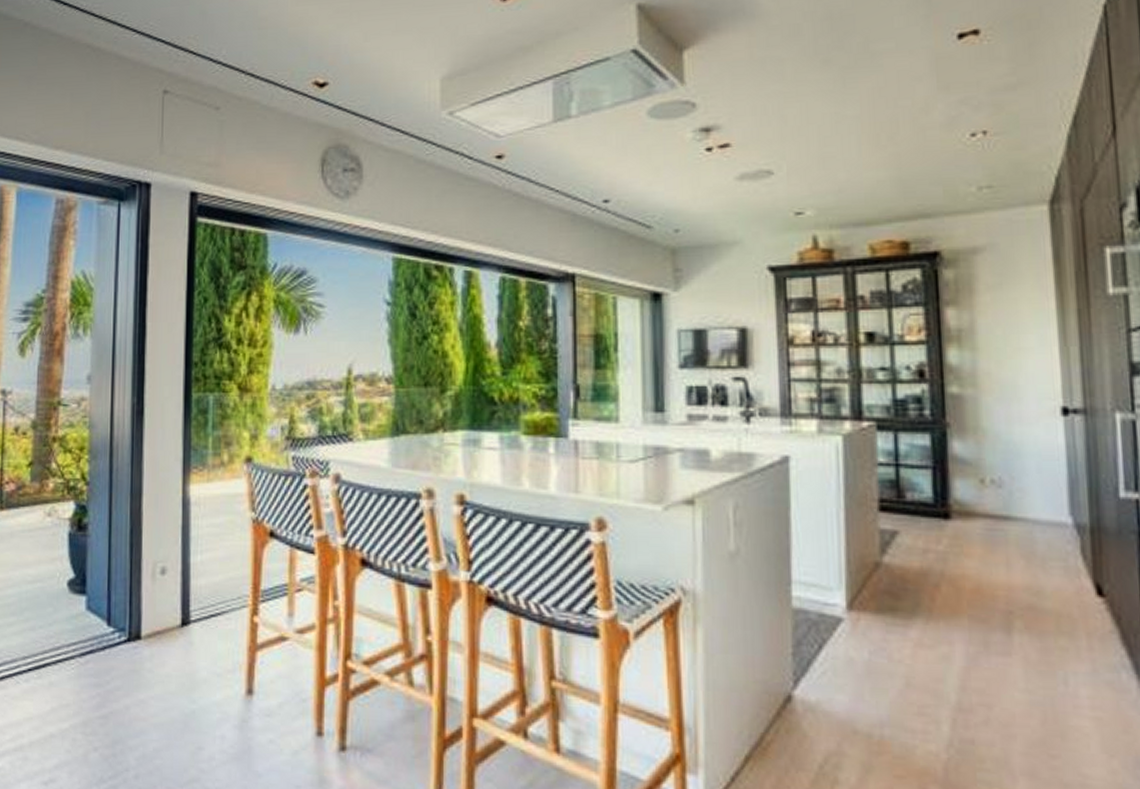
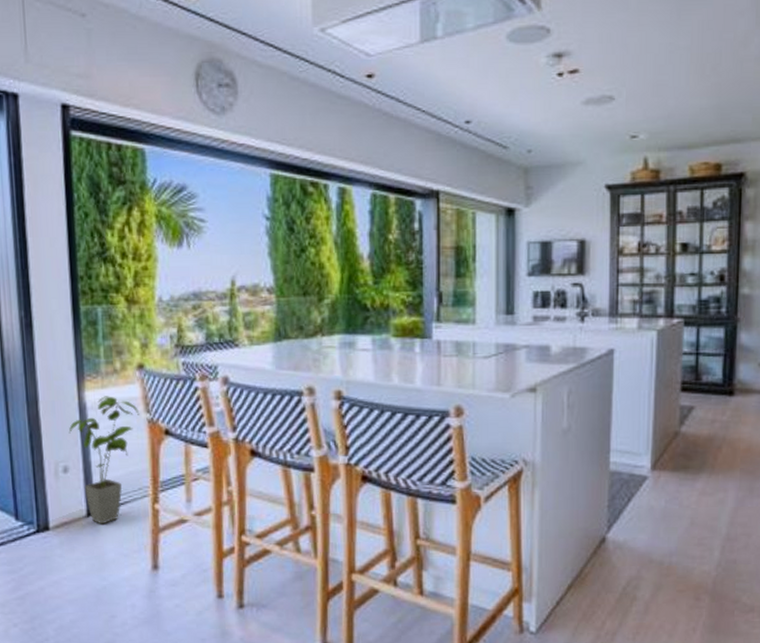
house plant: none [169,491,245,637] -> present [68,396,140,525]

